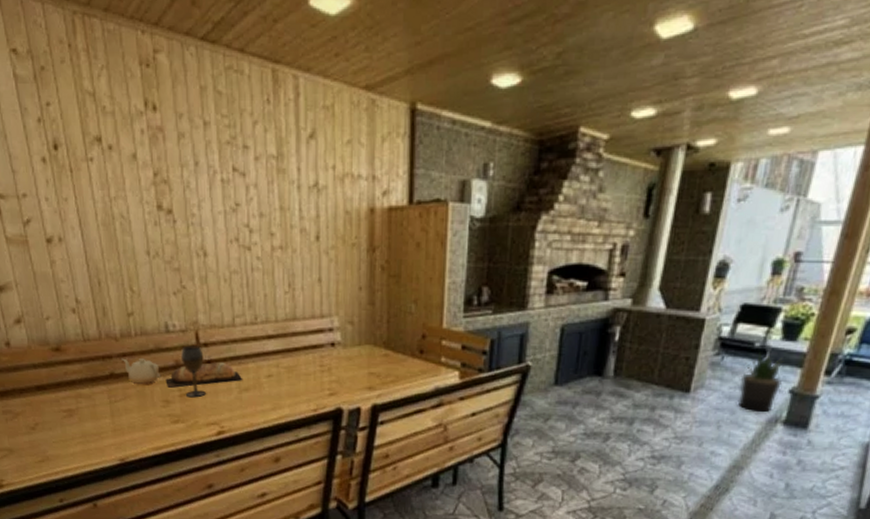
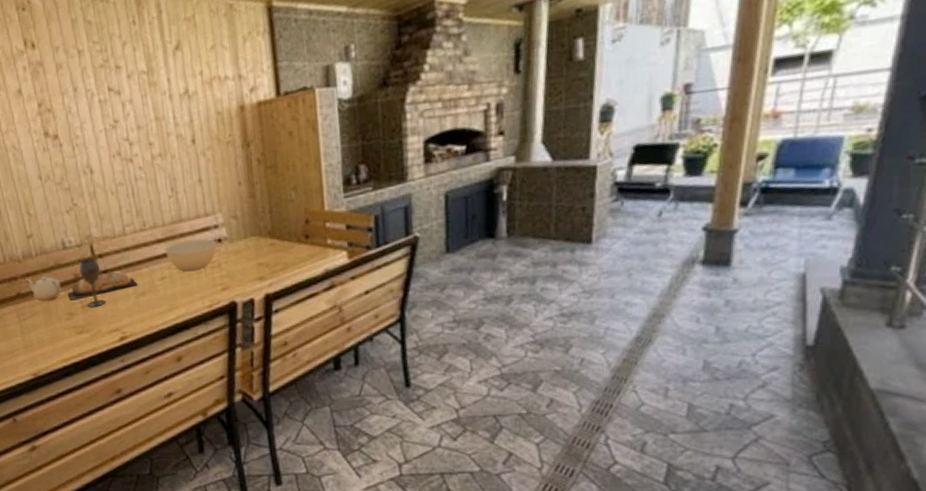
bowl: none [275,339,329,373] -> present [165,238,217,272]
planter: present [737,353,784,413] -> none [645,193,692,256]

